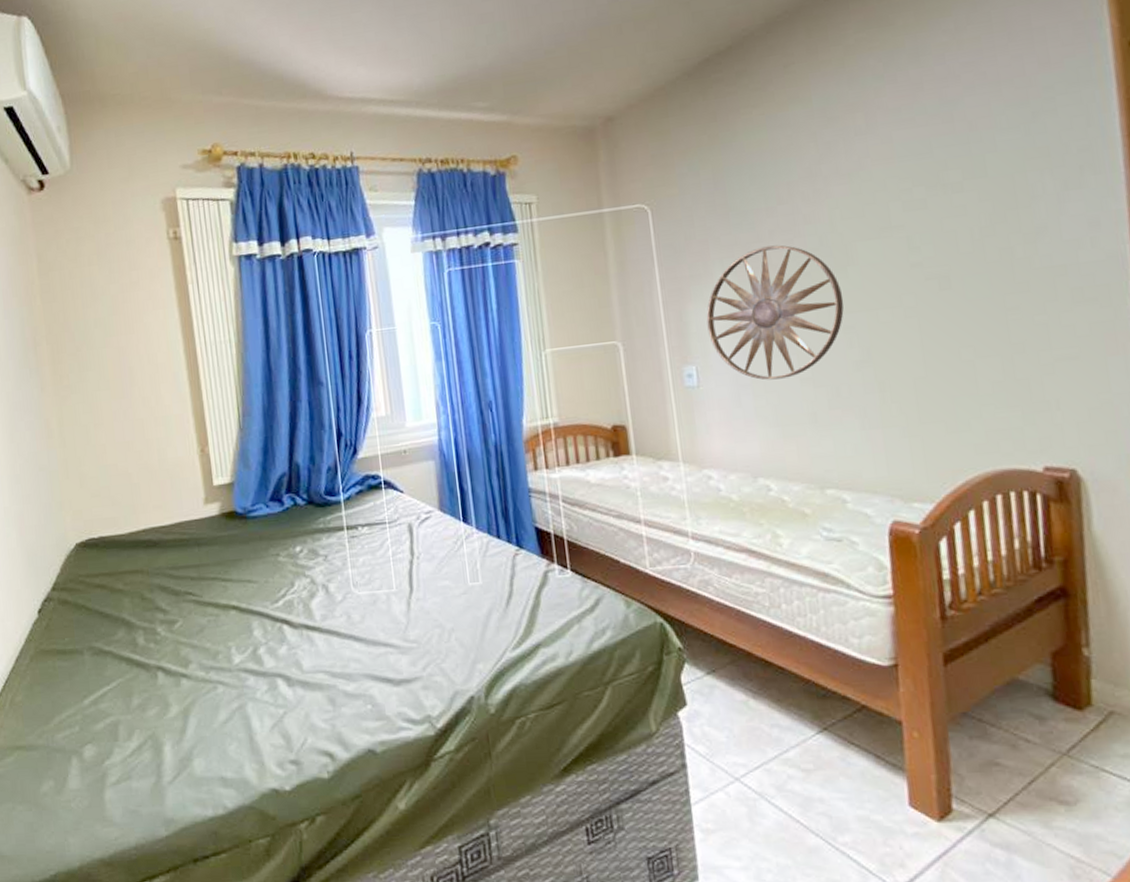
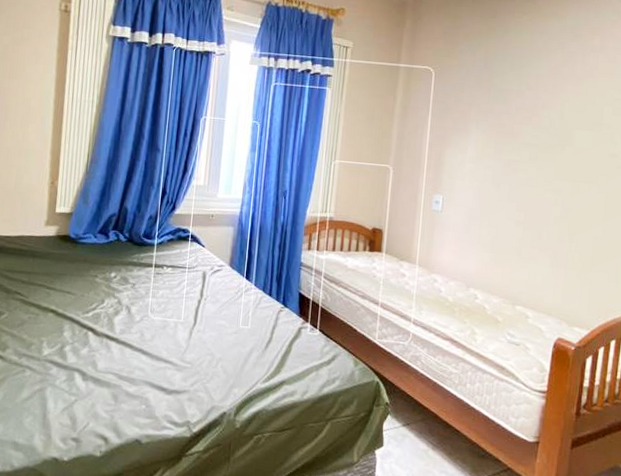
wall art: present [706,245,844,380] -> none [457,118,558,219]

